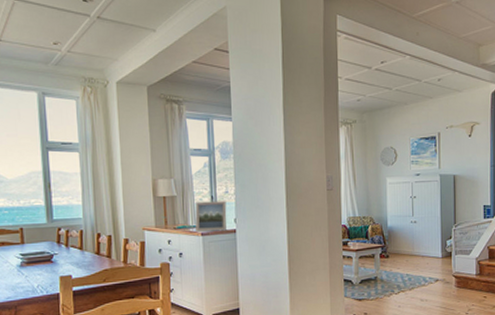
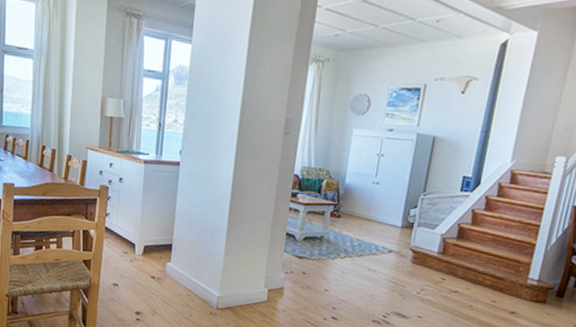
picture frame: present [195,201,227,232] -> none [139,127,174,162]

